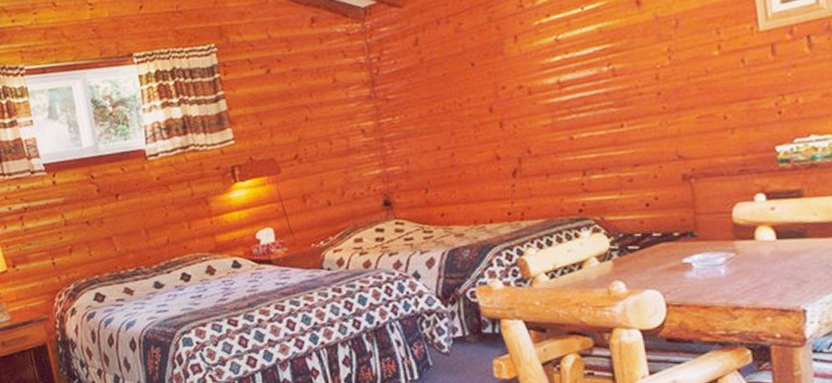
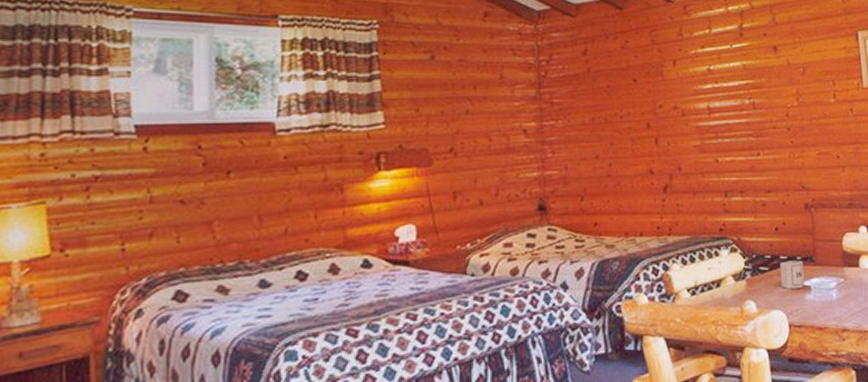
cup: none [653,236,685,268] -> present [780,260,805,289]

